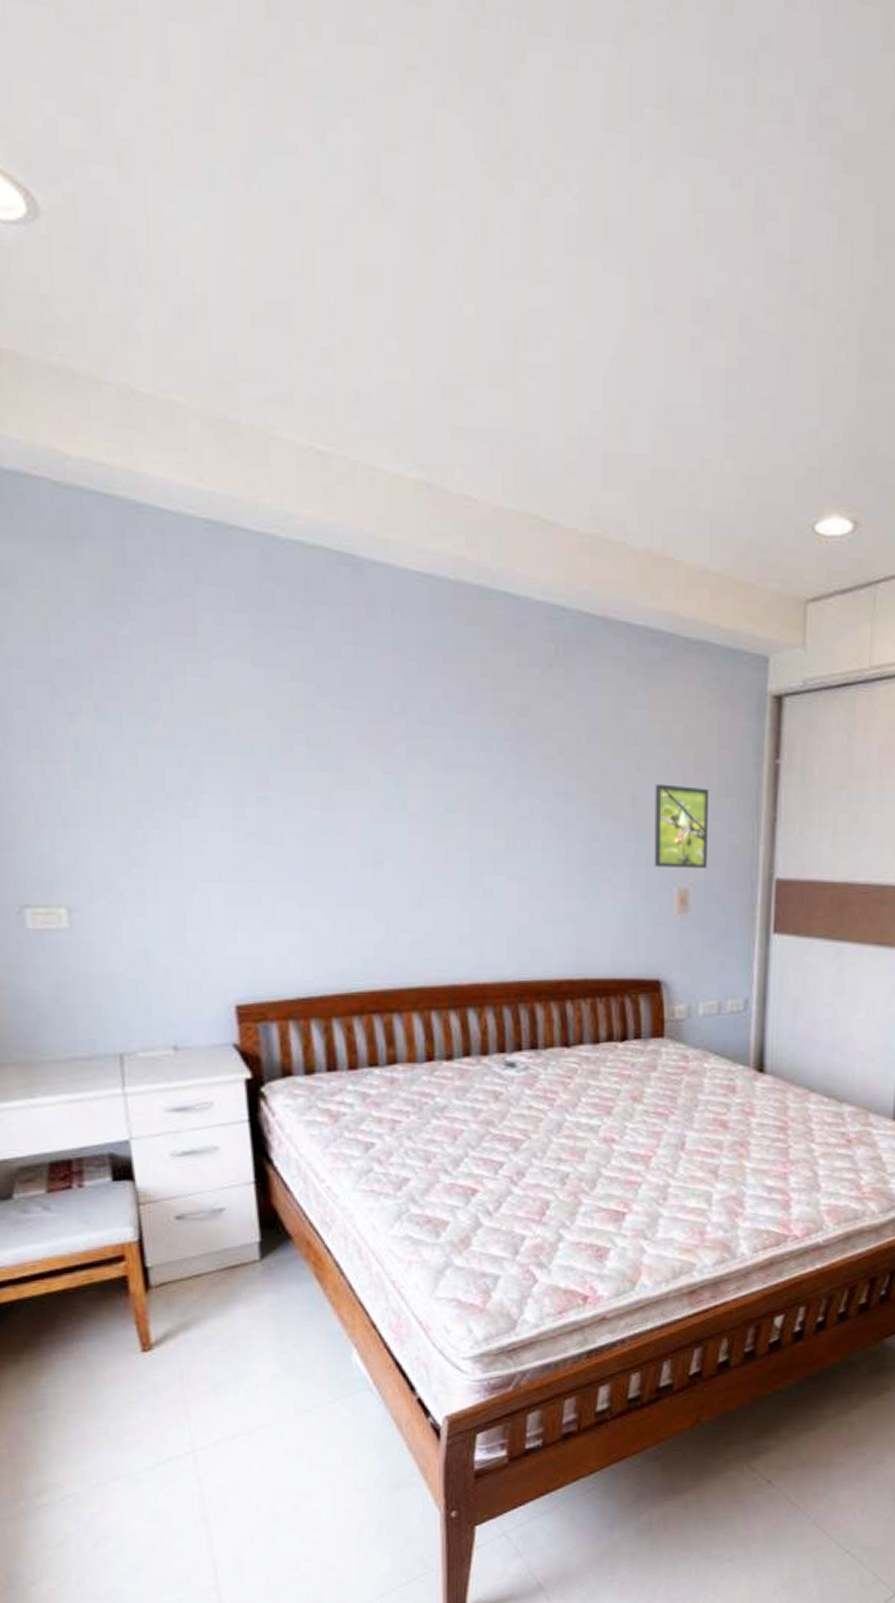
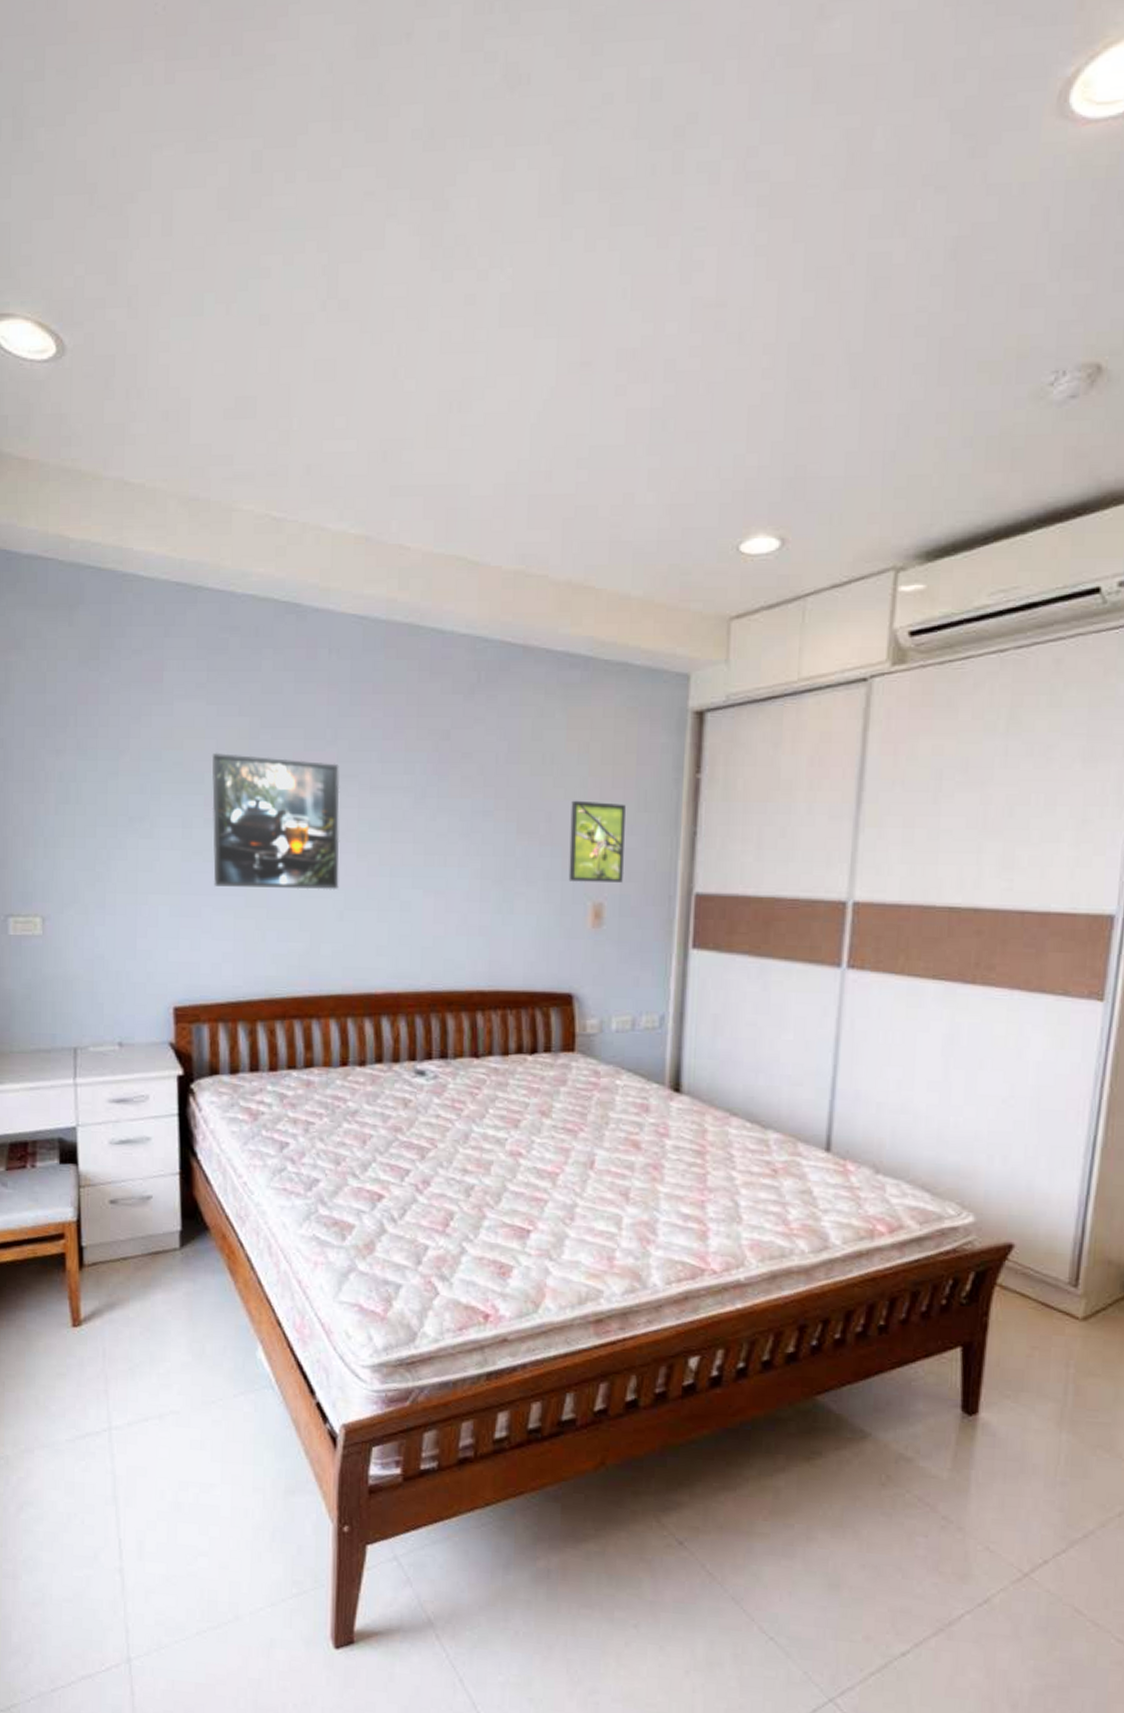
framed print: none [262,721,415,877] -> present [212,752,340,890]

